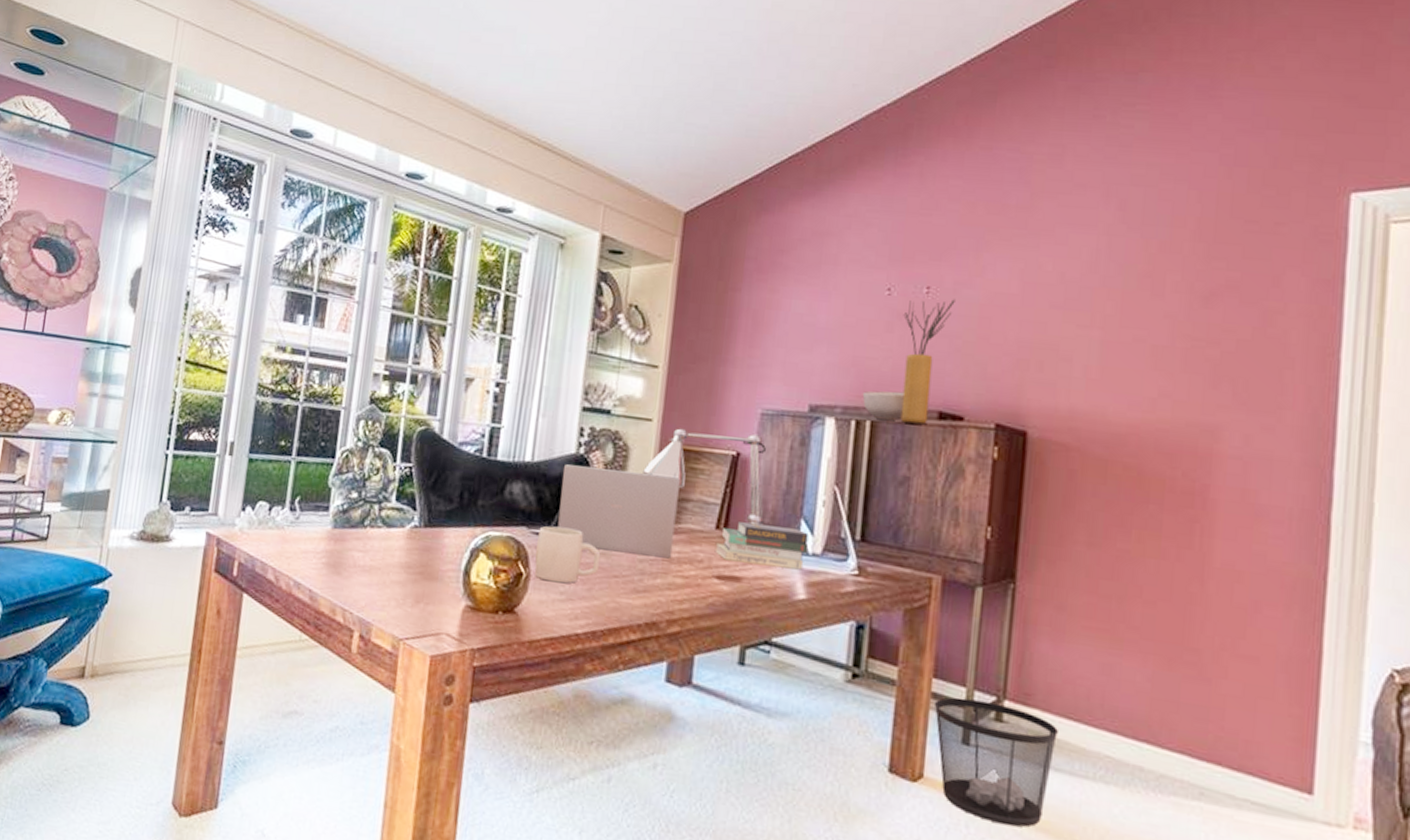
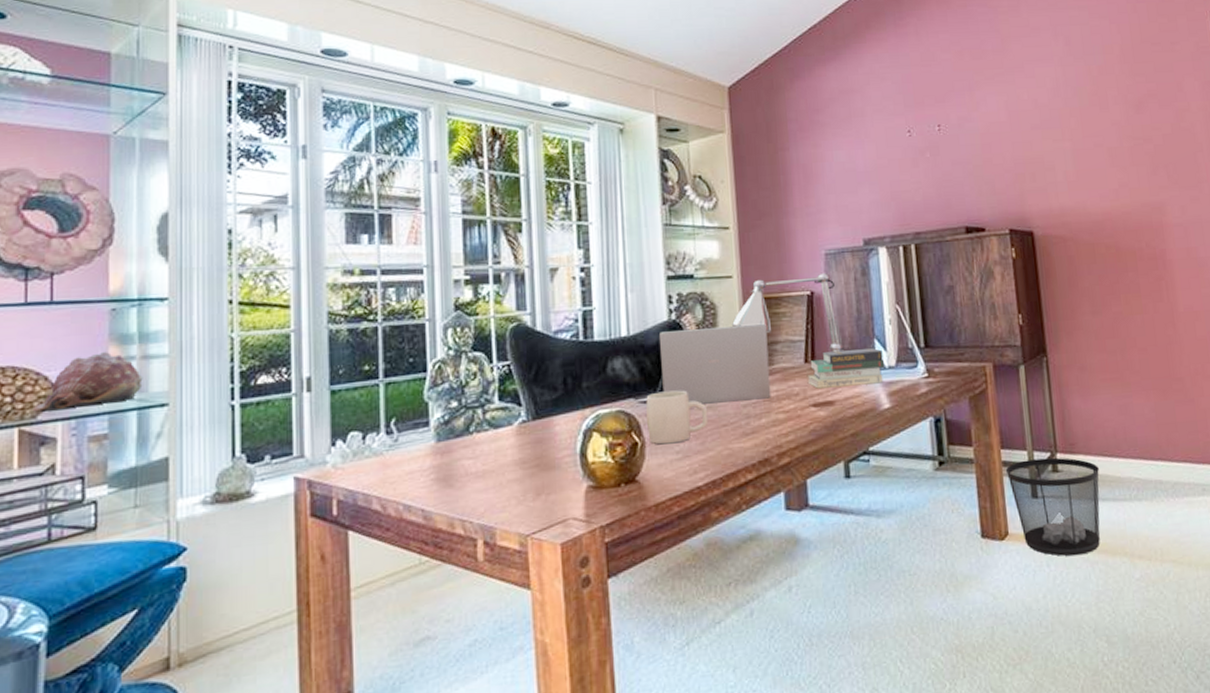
seashell: none [16,385,101,432] -> present [32,352,143,412]
bowl: present [862,390,904,421] -> none [904,215,939,242]
vase: present [900,299,956,425] -> none [924,132,962,241]

